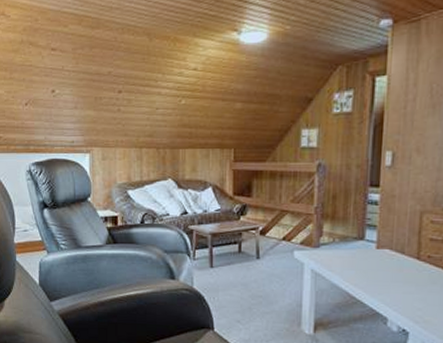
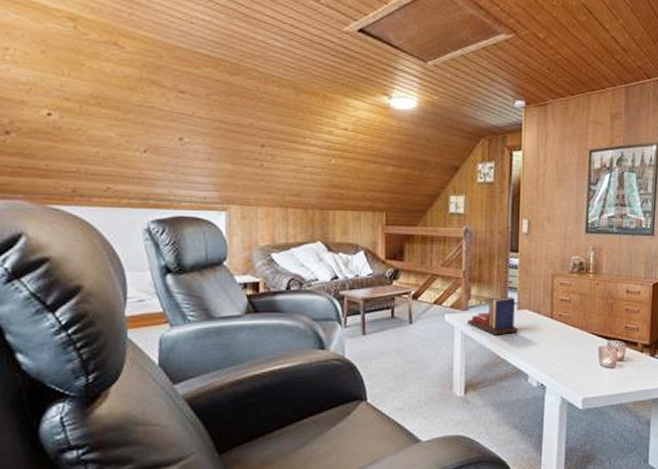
book: none [317,235,376,275] -> present [466,297,518,335]

